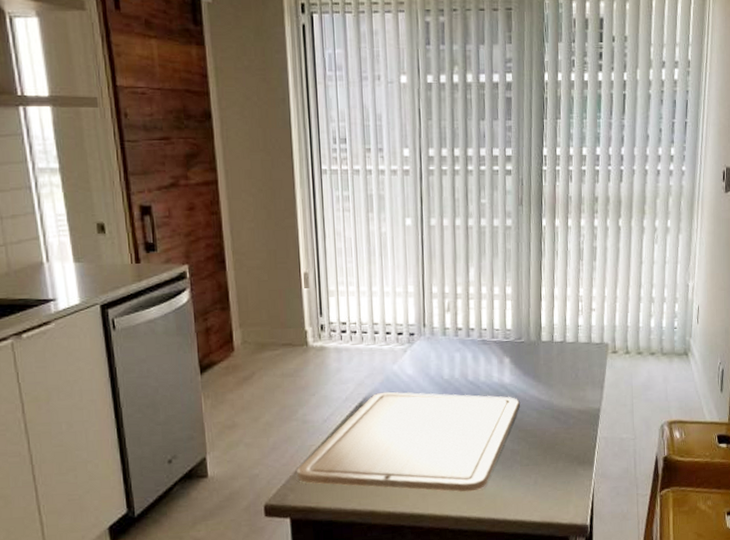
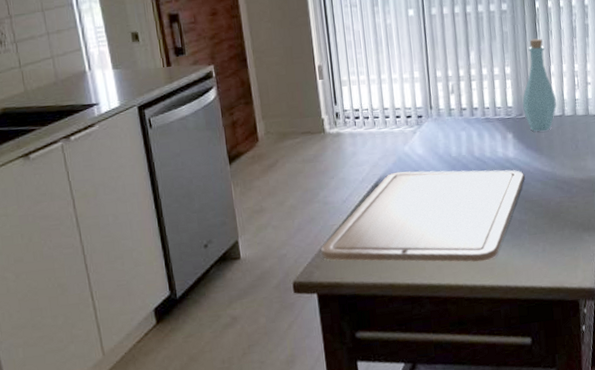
bottle: none [522,258,558,358] -> present [522,38,556,132]

